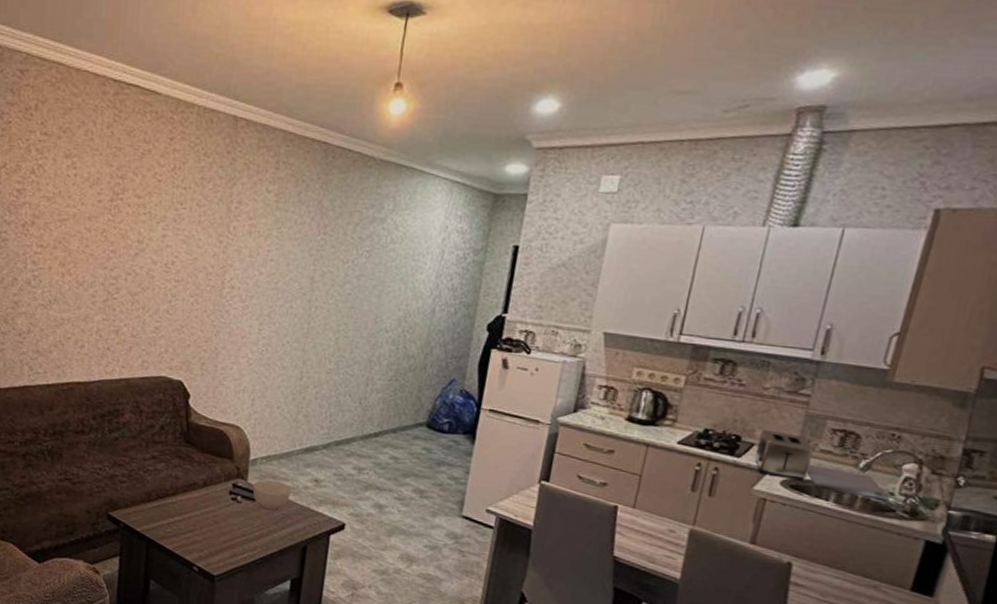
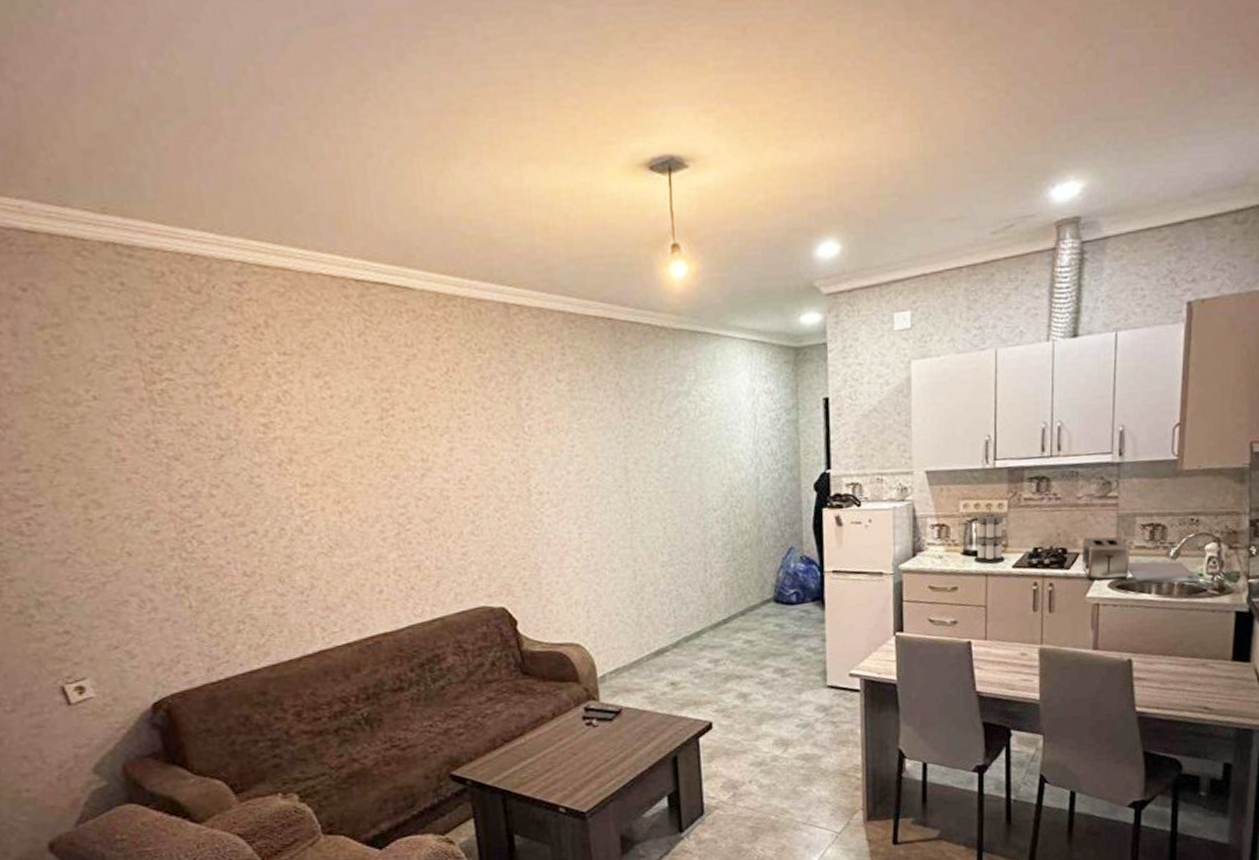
bowl: present [252,480,292,511] -> none [606,694,650,728]
spice rack: none [638,380,679,436] -> present [975,508,1005,564]

